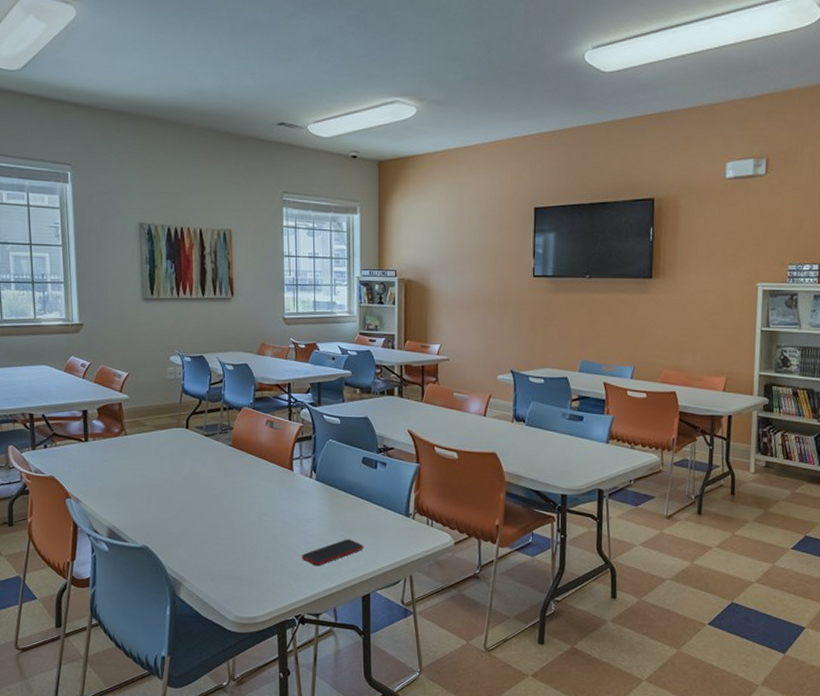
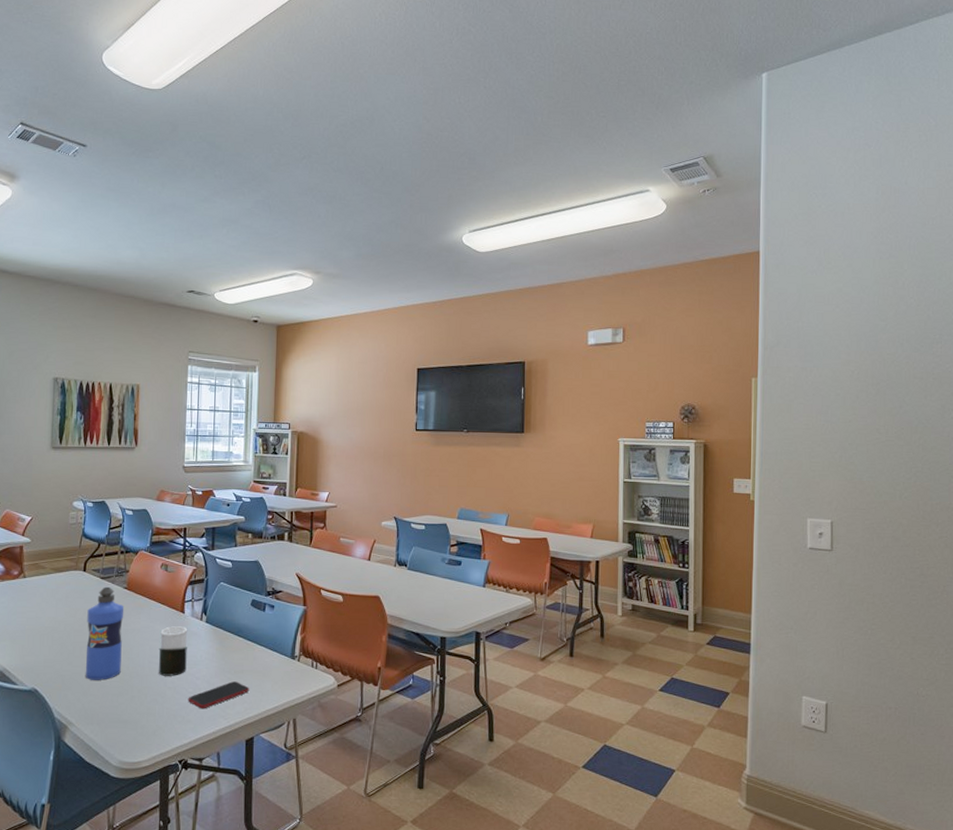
water bottle: none [193,444,231,538] -> present [85,586,125,680]
cup: none [269,484,298,534] -> present [159,626,188,676]

